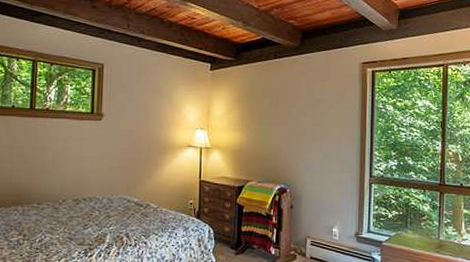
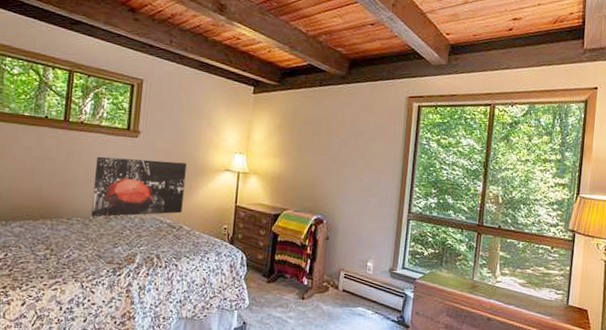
wall art: none [60,141,150,201] -> present [90,156,187,218]

